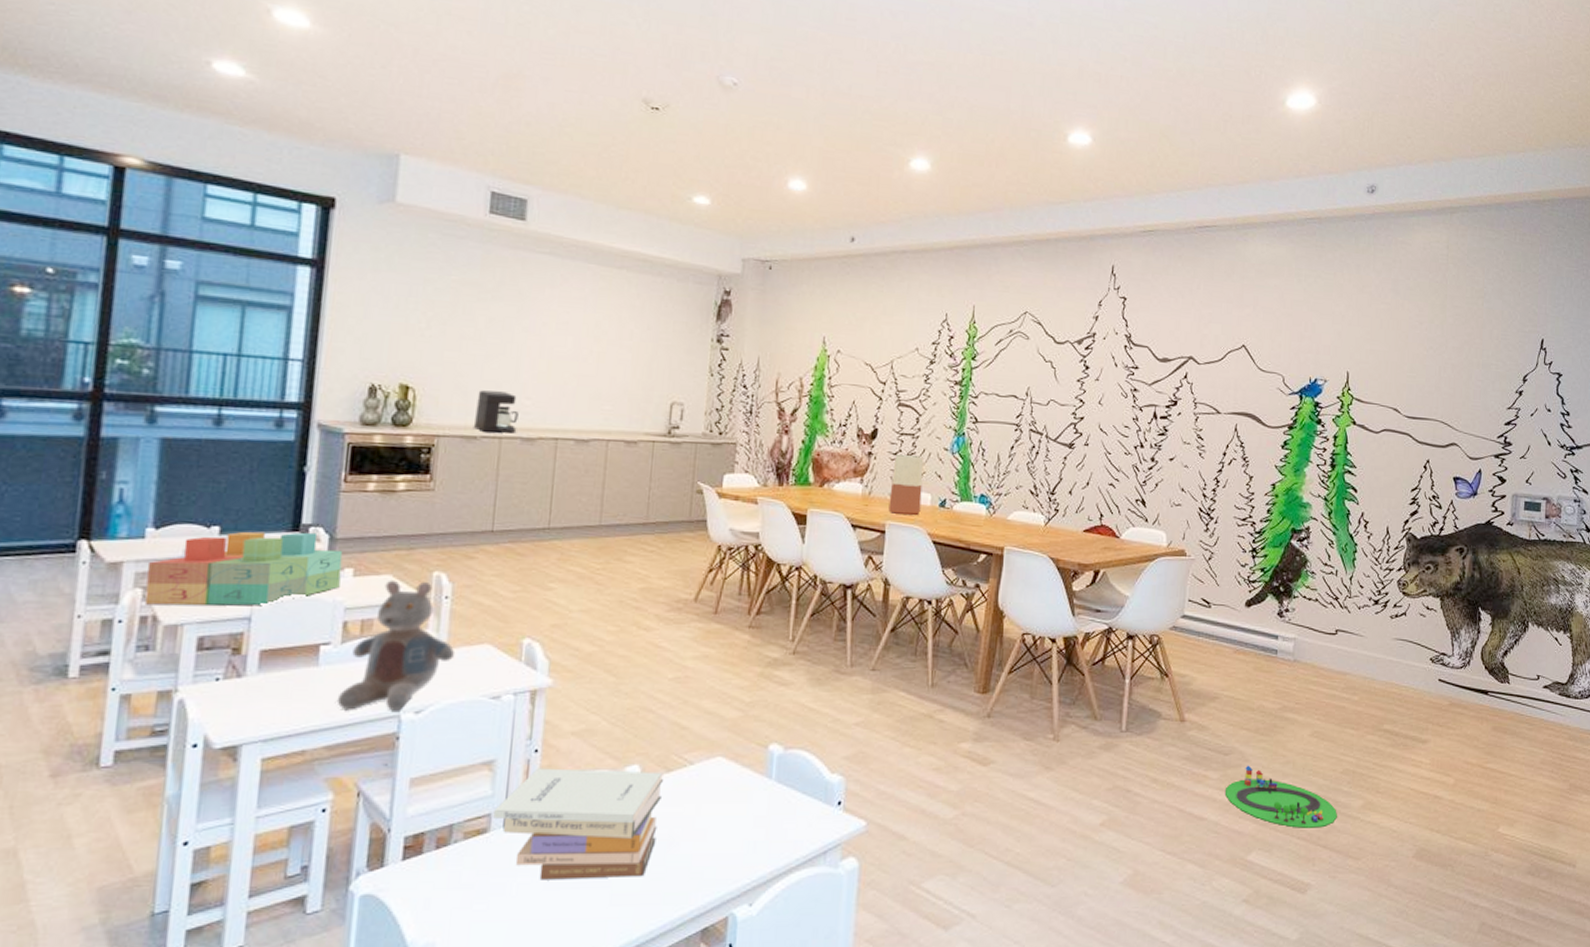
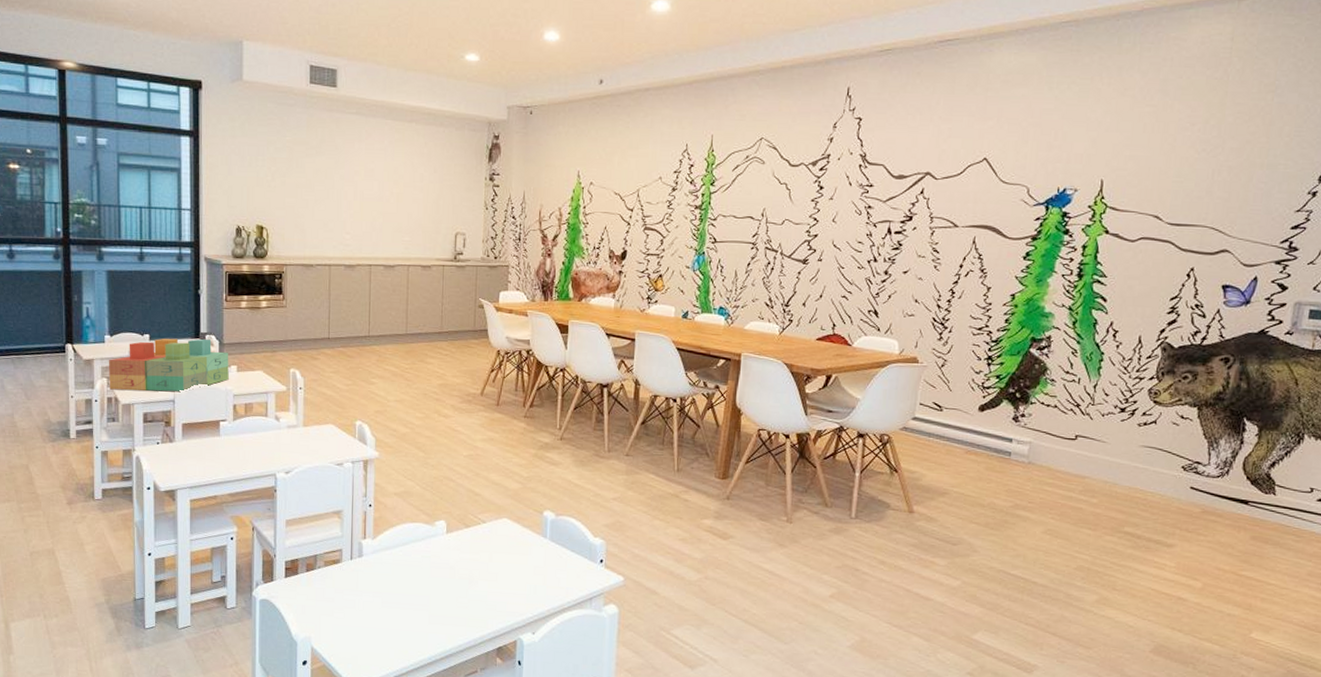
stuffed animal: present [336,580,456,711] -> none [234,374,310,471]
coffee maker: present [473,390,519,433] -> none [310,228,341,262]
books: present [493,768,663,880] -> none [344,518,463,605]
vase: present [888,455,924,515] -> none [637,273,668,325]
toy play set: present [1226,765,1337,828] -> none [953,555,1069,617]

